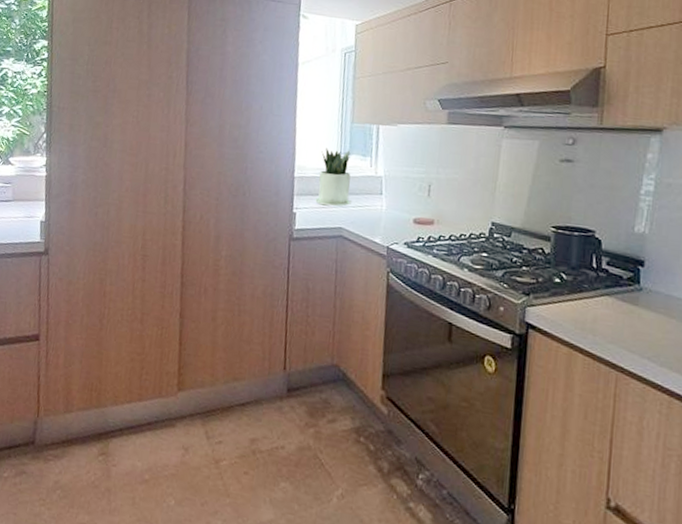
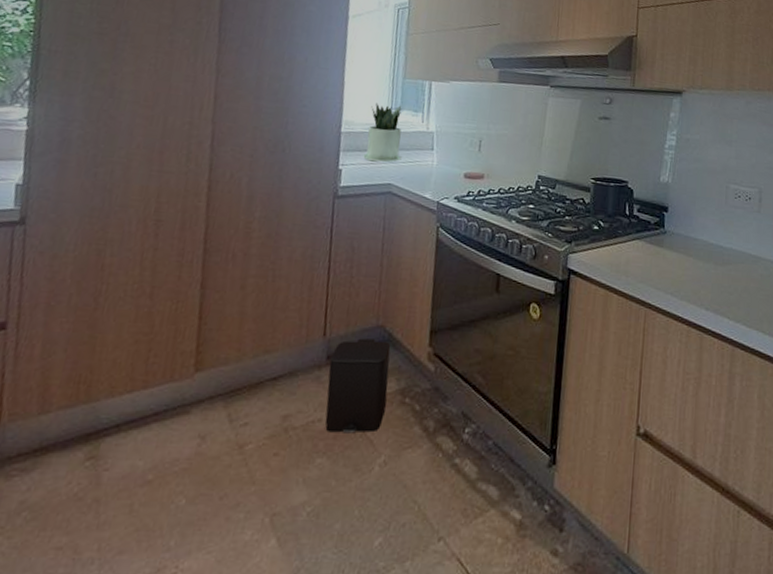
pedal bin: none [287,375,346,465] -> present [325,338,391,434]

